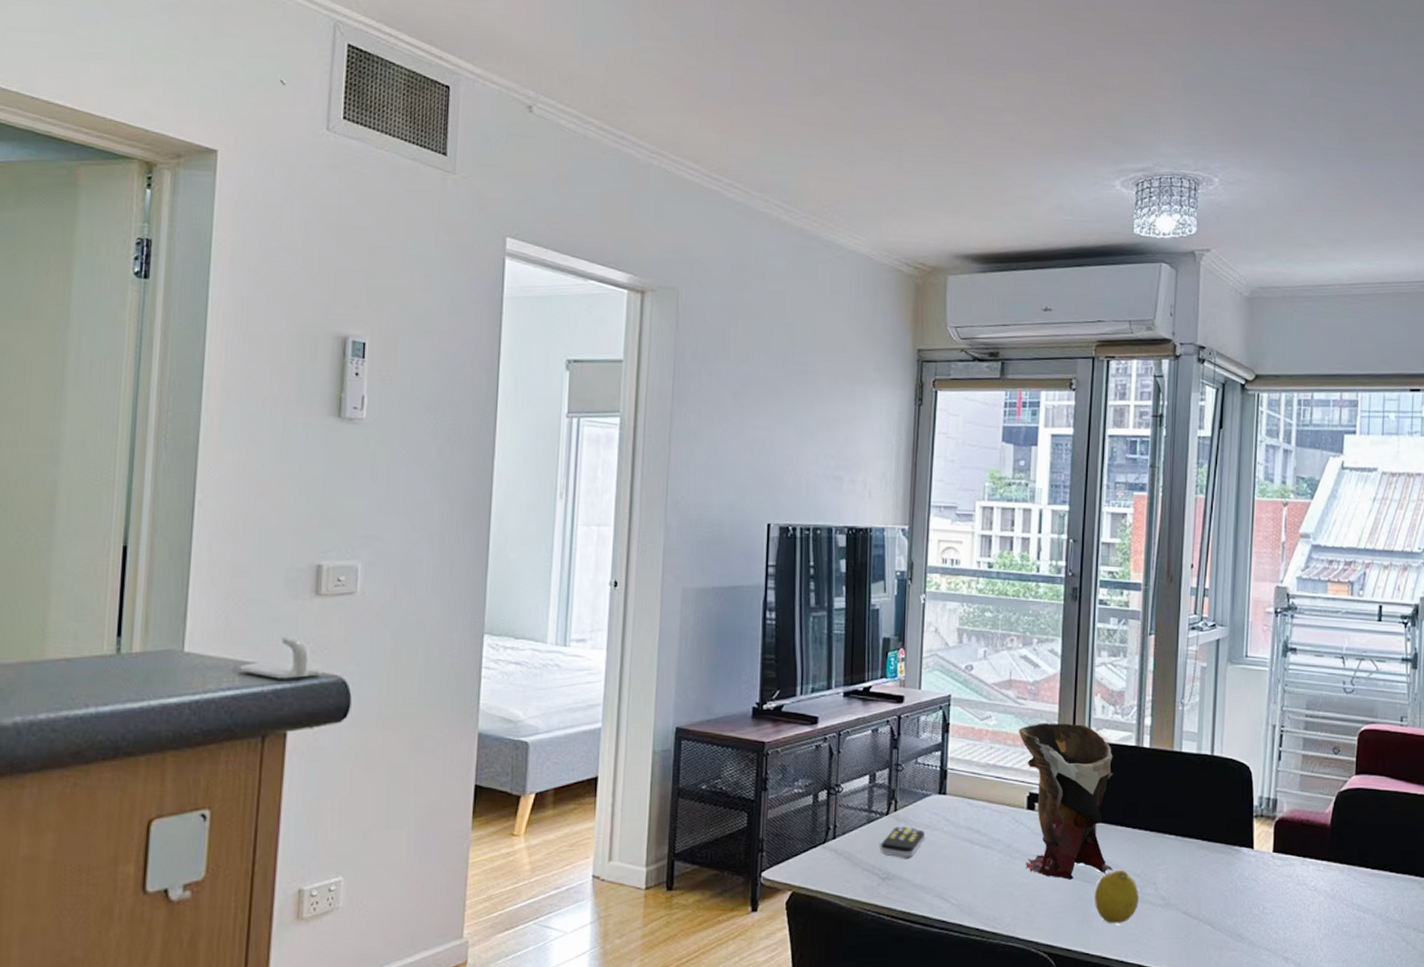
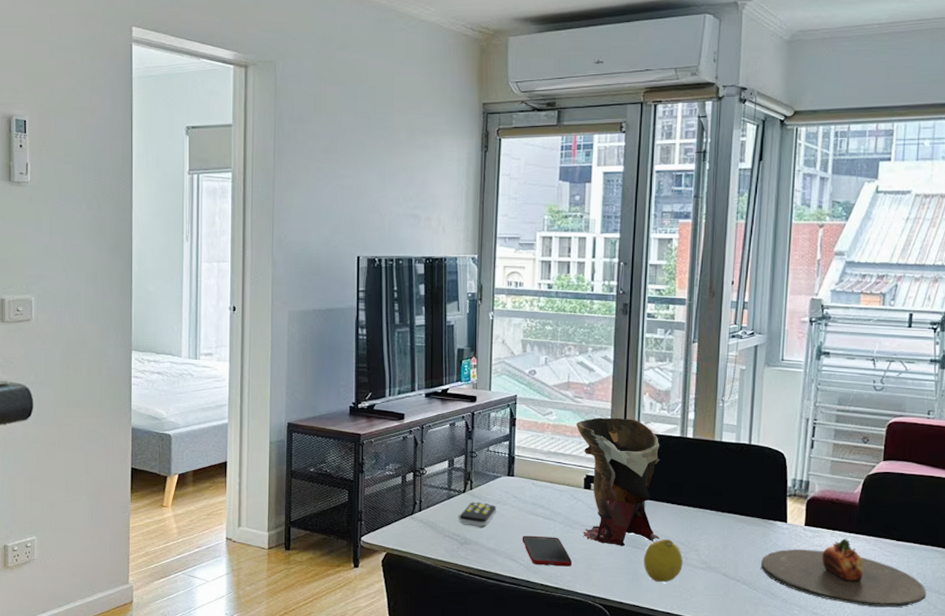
cell phone: none [954,868,1012,906] -> present [522,535,572,567]
plate: none [1226,867,1404,948] -> present [761,538,926,607]

